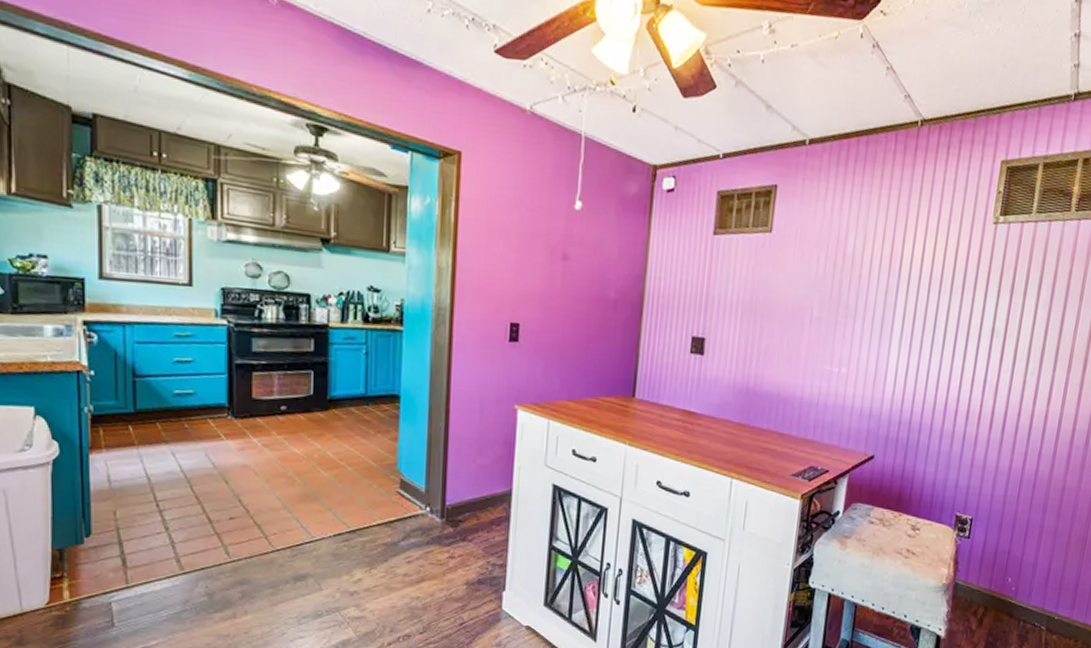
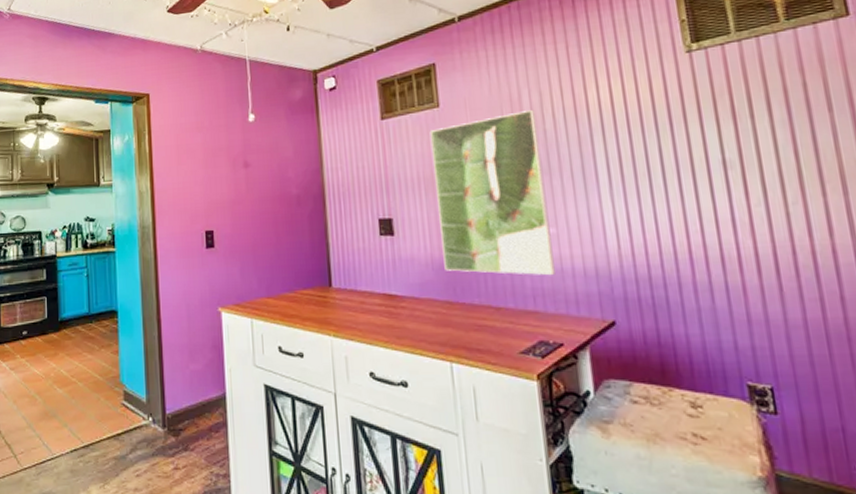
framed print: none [743,252,856,411] -> present [429,110,555,276]

